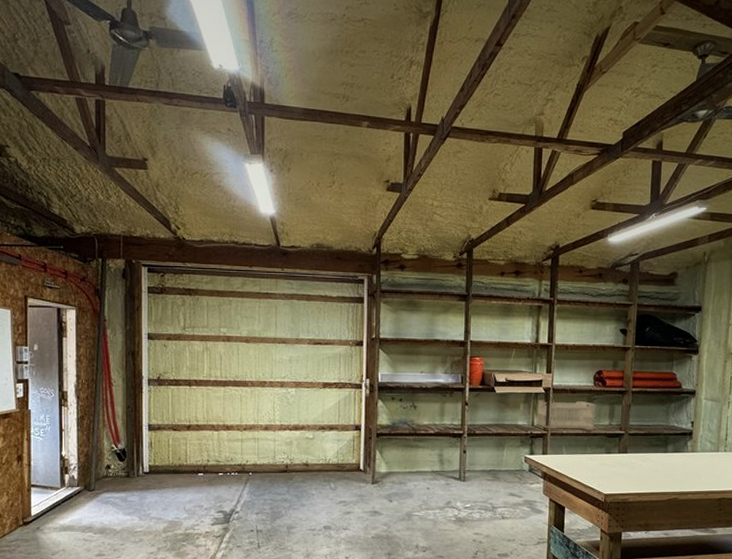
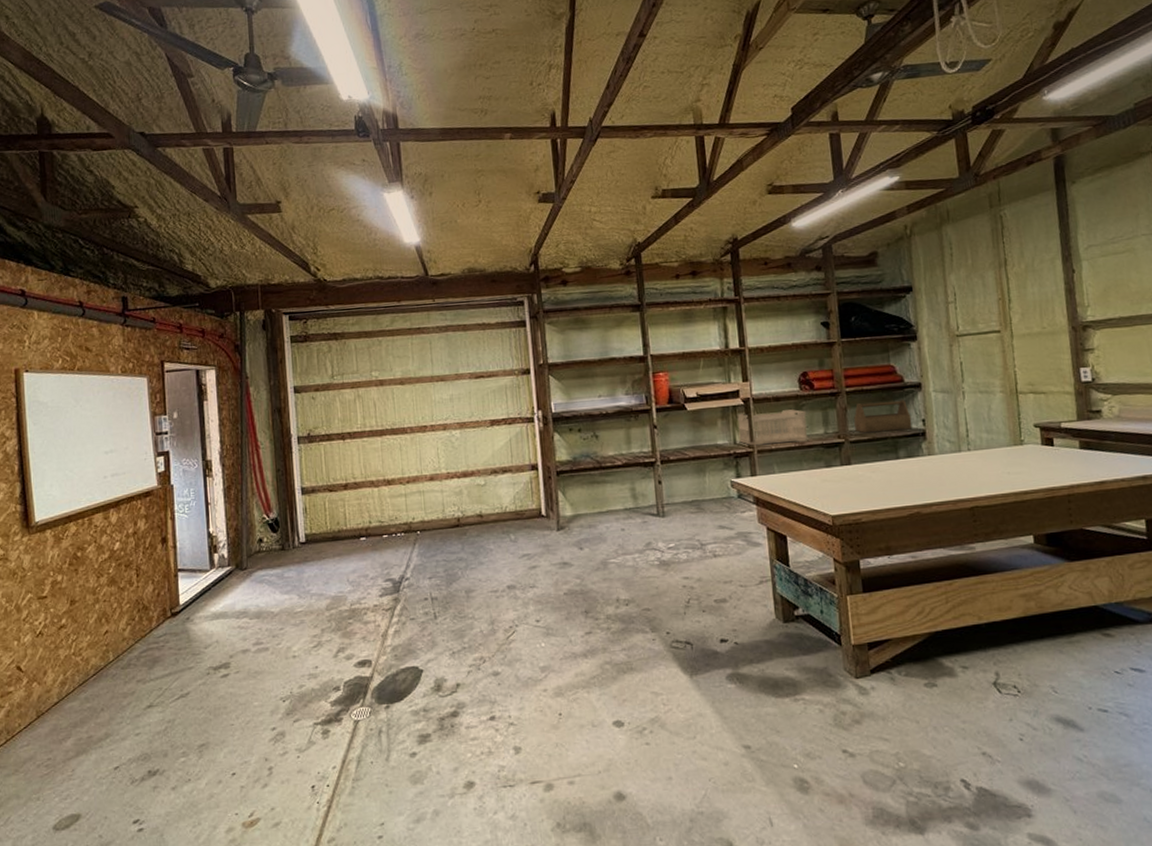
tool box: none [635,403,683,429] -> present [854,400,912,434]

